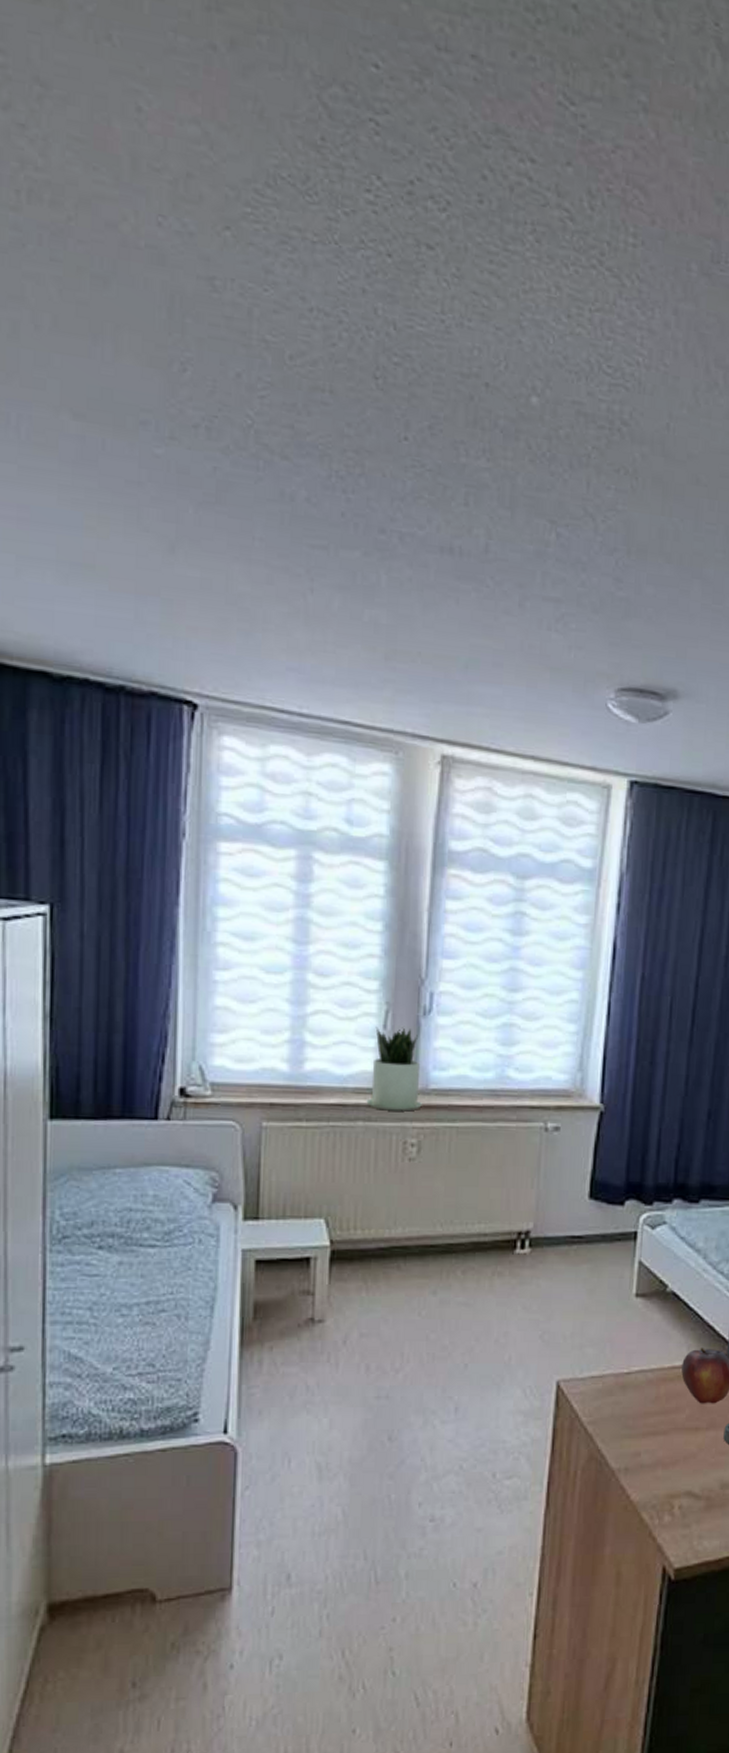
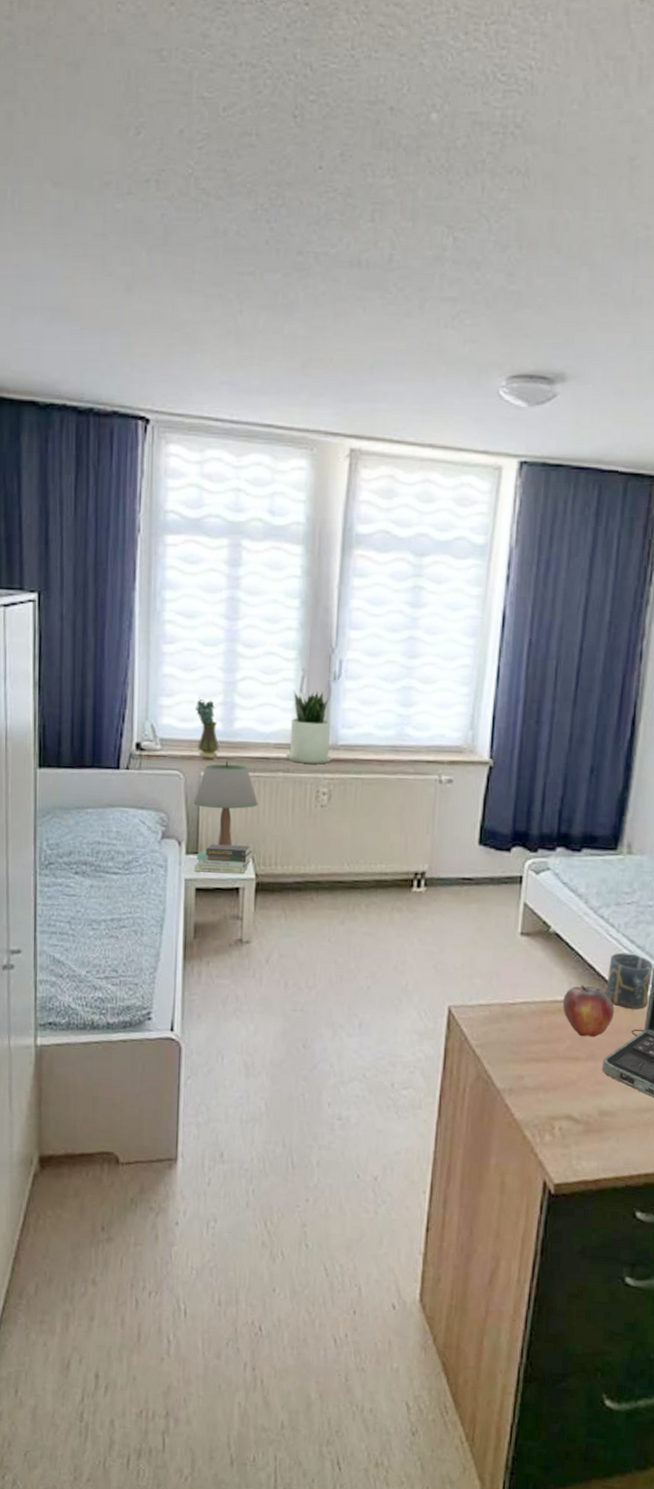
table lamp: none [253,1109,334,1209] -> present [193,762,259,846]
books: none [253,1207,327,1241] -> present [193,844,253,874]
vase: none [255,1034,286,1107] -> present [195,697,219,760]

